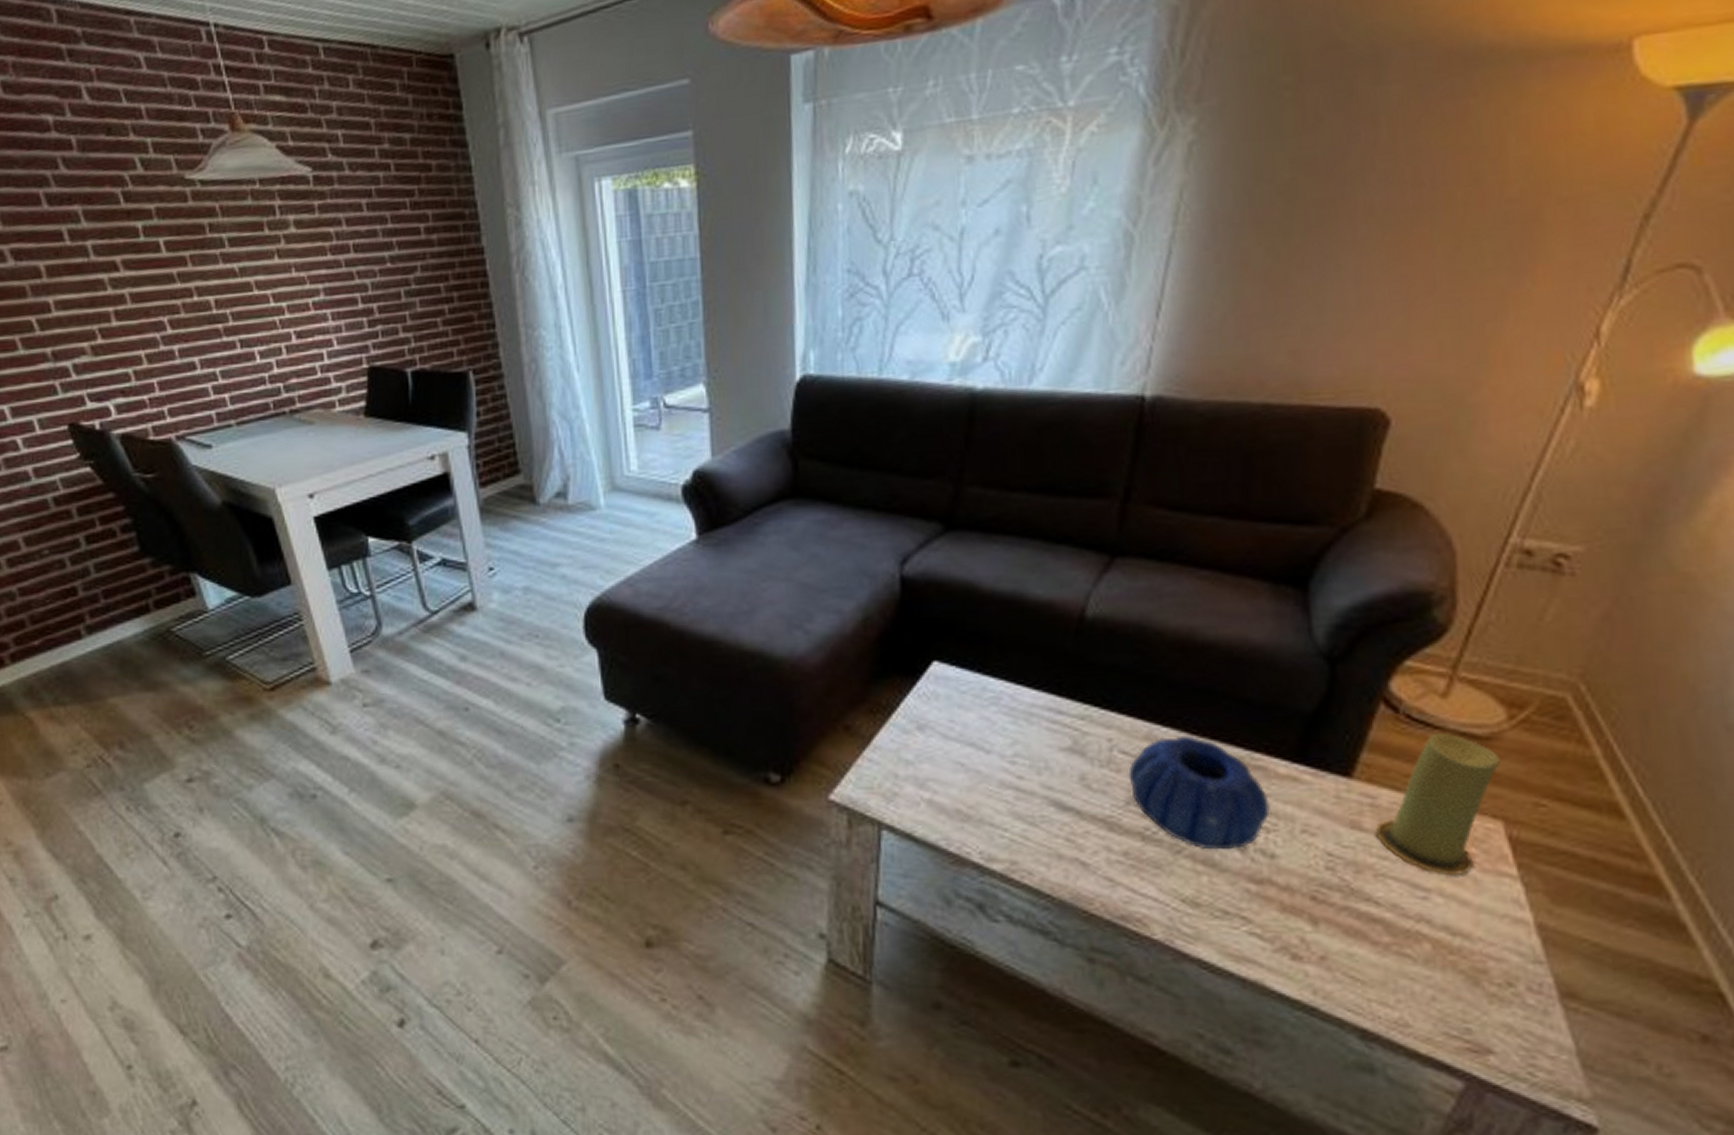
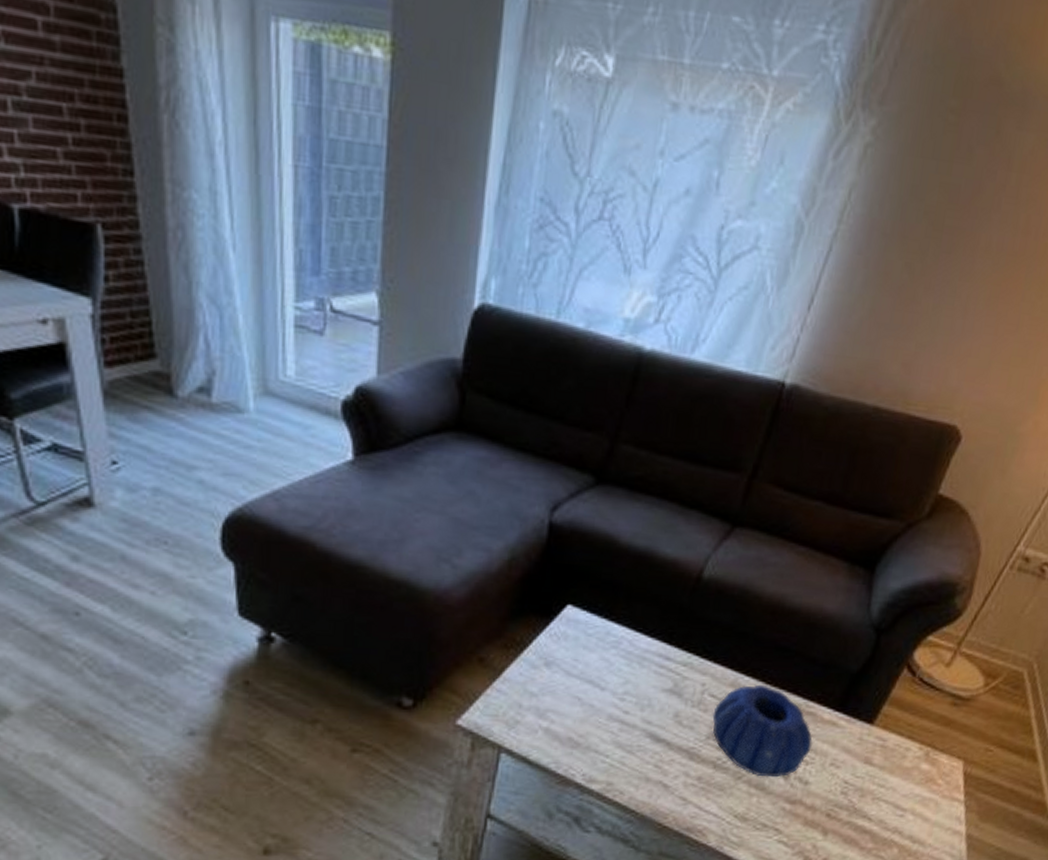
candle: present [1375,732,1500,876] -> none [879,693,972,800]

